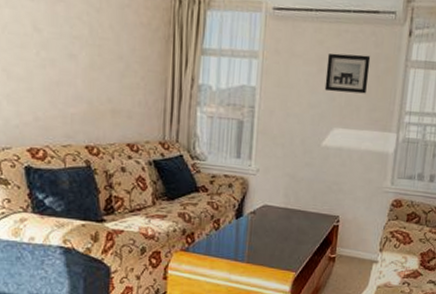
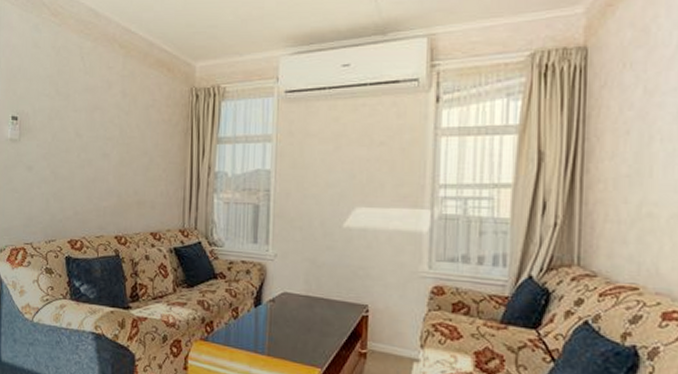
wall art: present [324,53,371,94] -> none [343,127,393,169]

